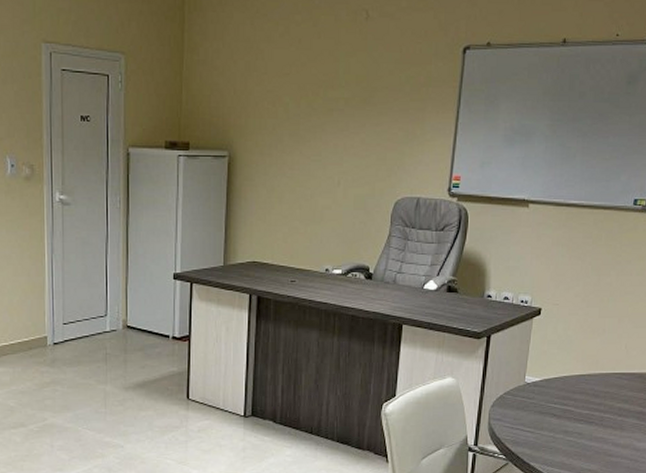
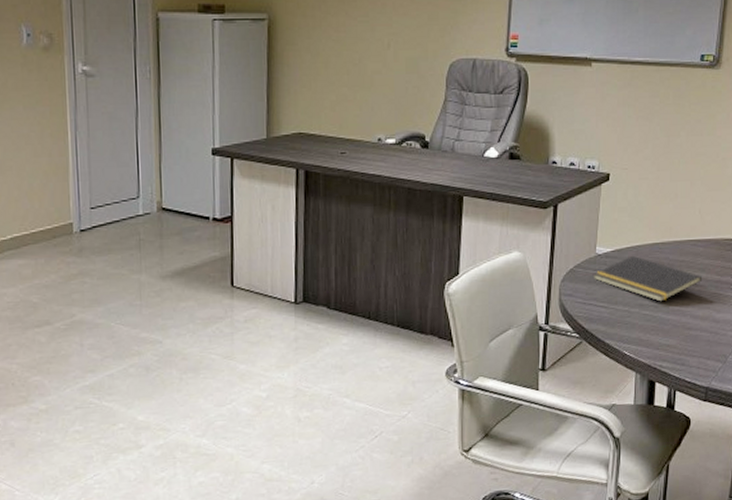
notepad: none [521,385,626,429] -> present [592,255,703,302]

